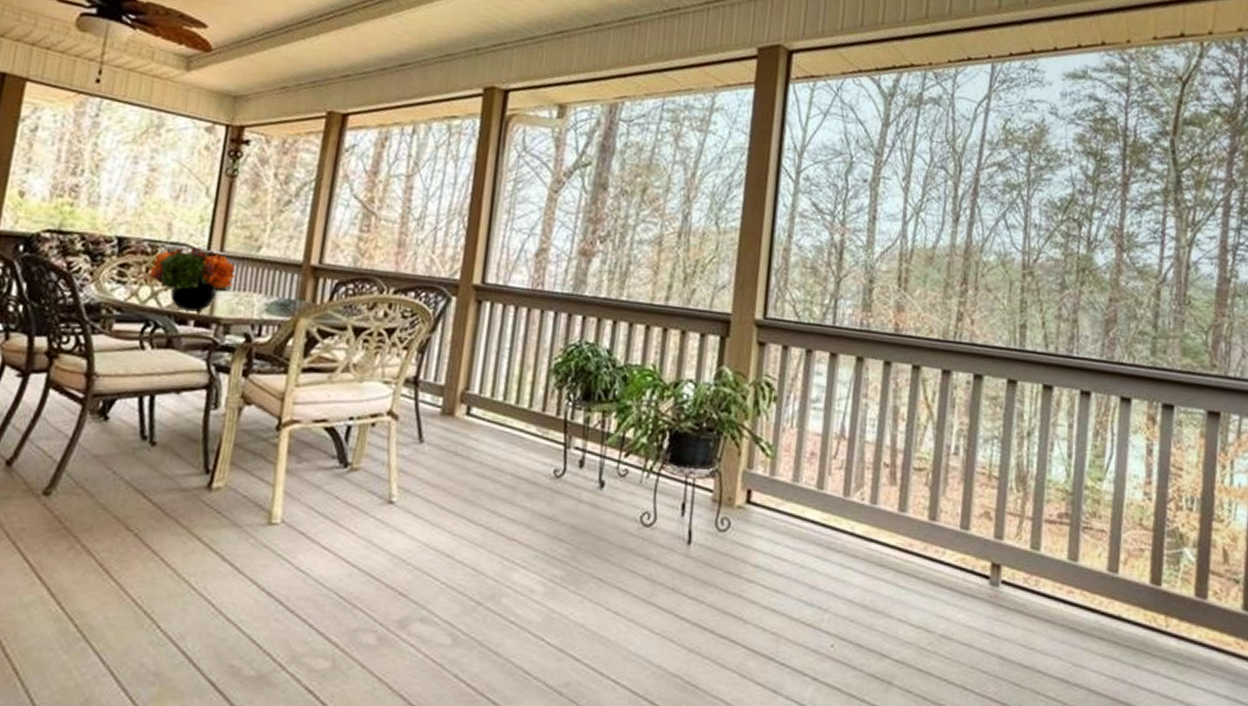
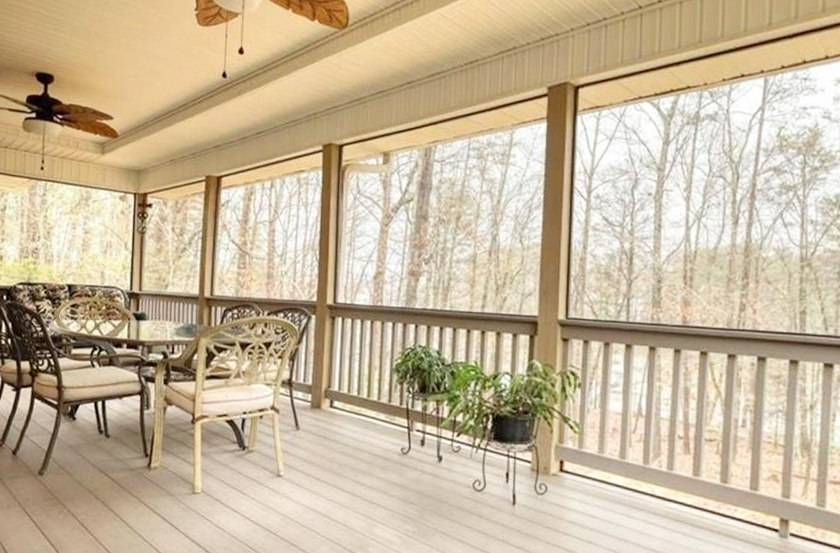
flower arrangement: present [148,246,236,312] -> none [92,288,152,337]

